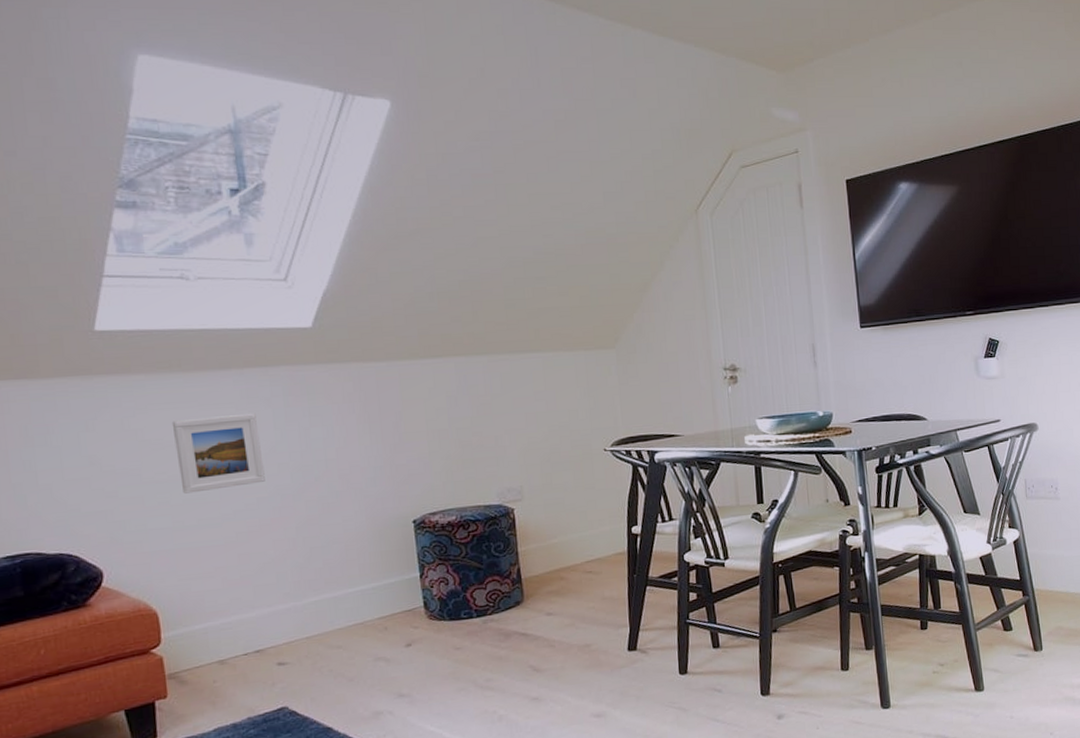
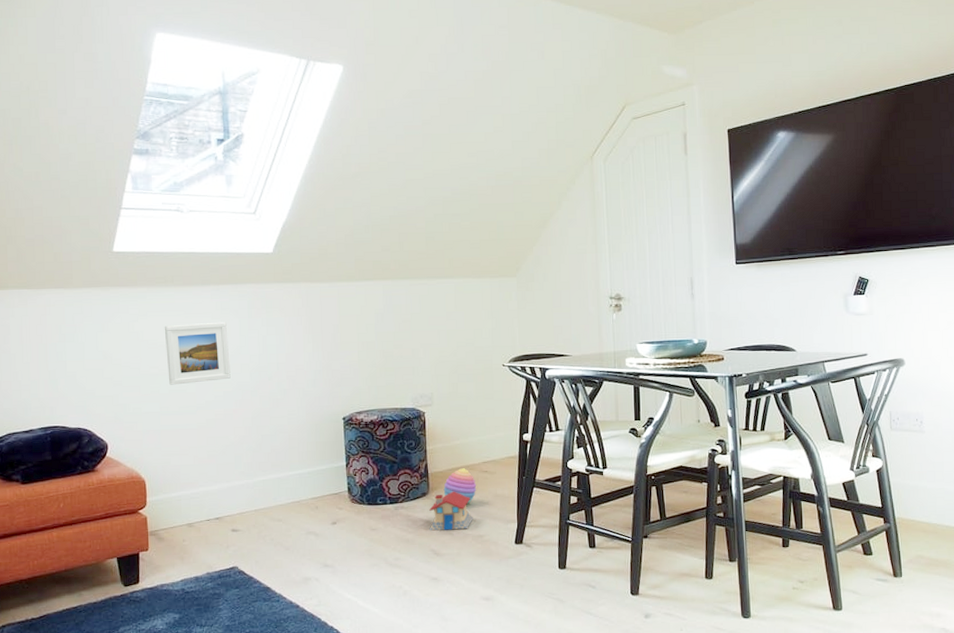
toy house: none [525,596,578,645] -> present [429,491,473,531]
stacking toy: none [540,570,581,610] -> present [443,468,477,504]

